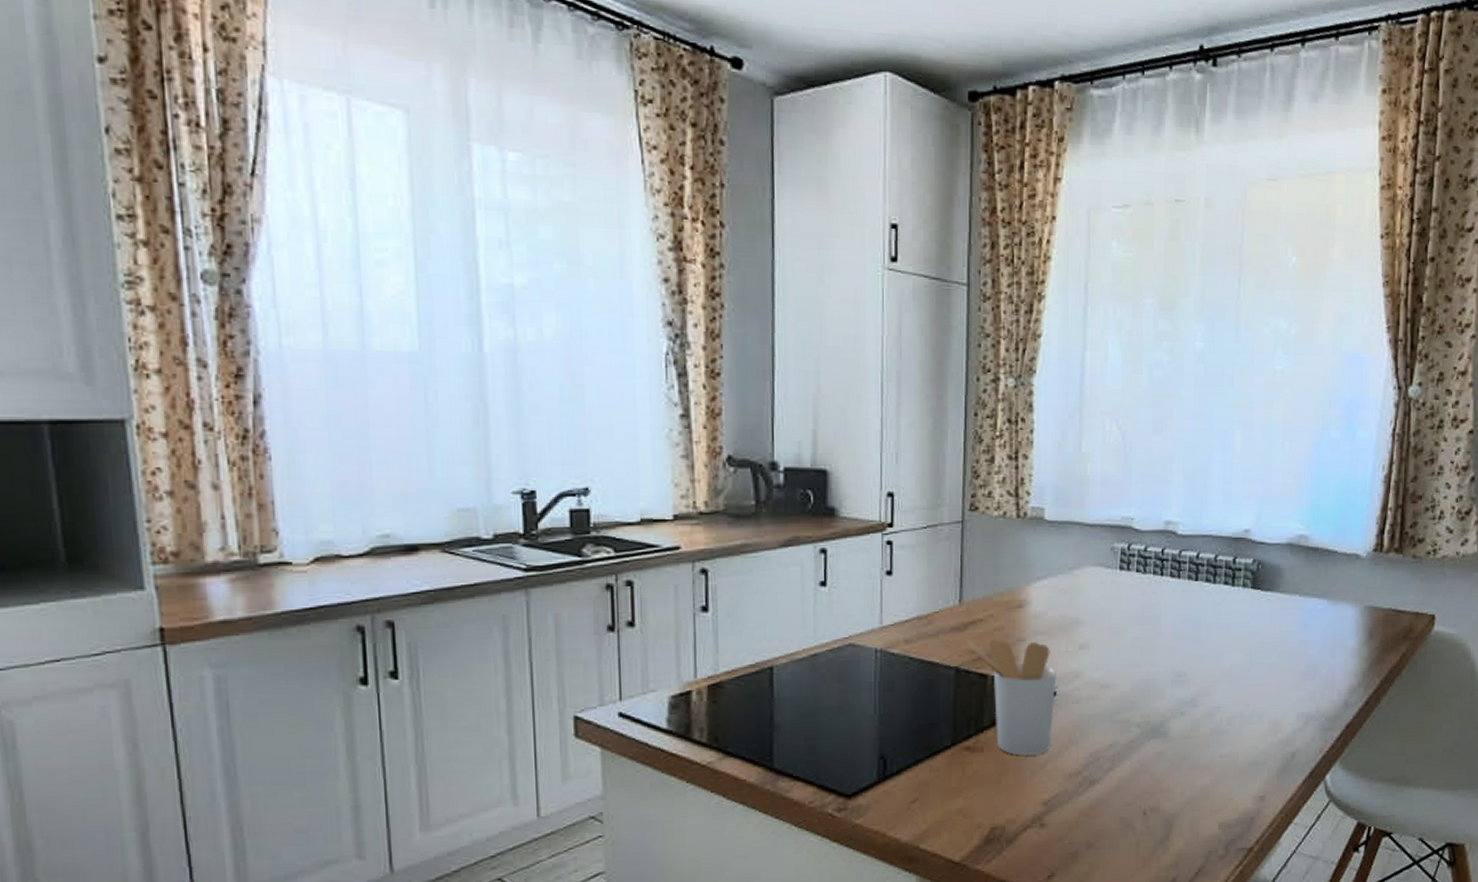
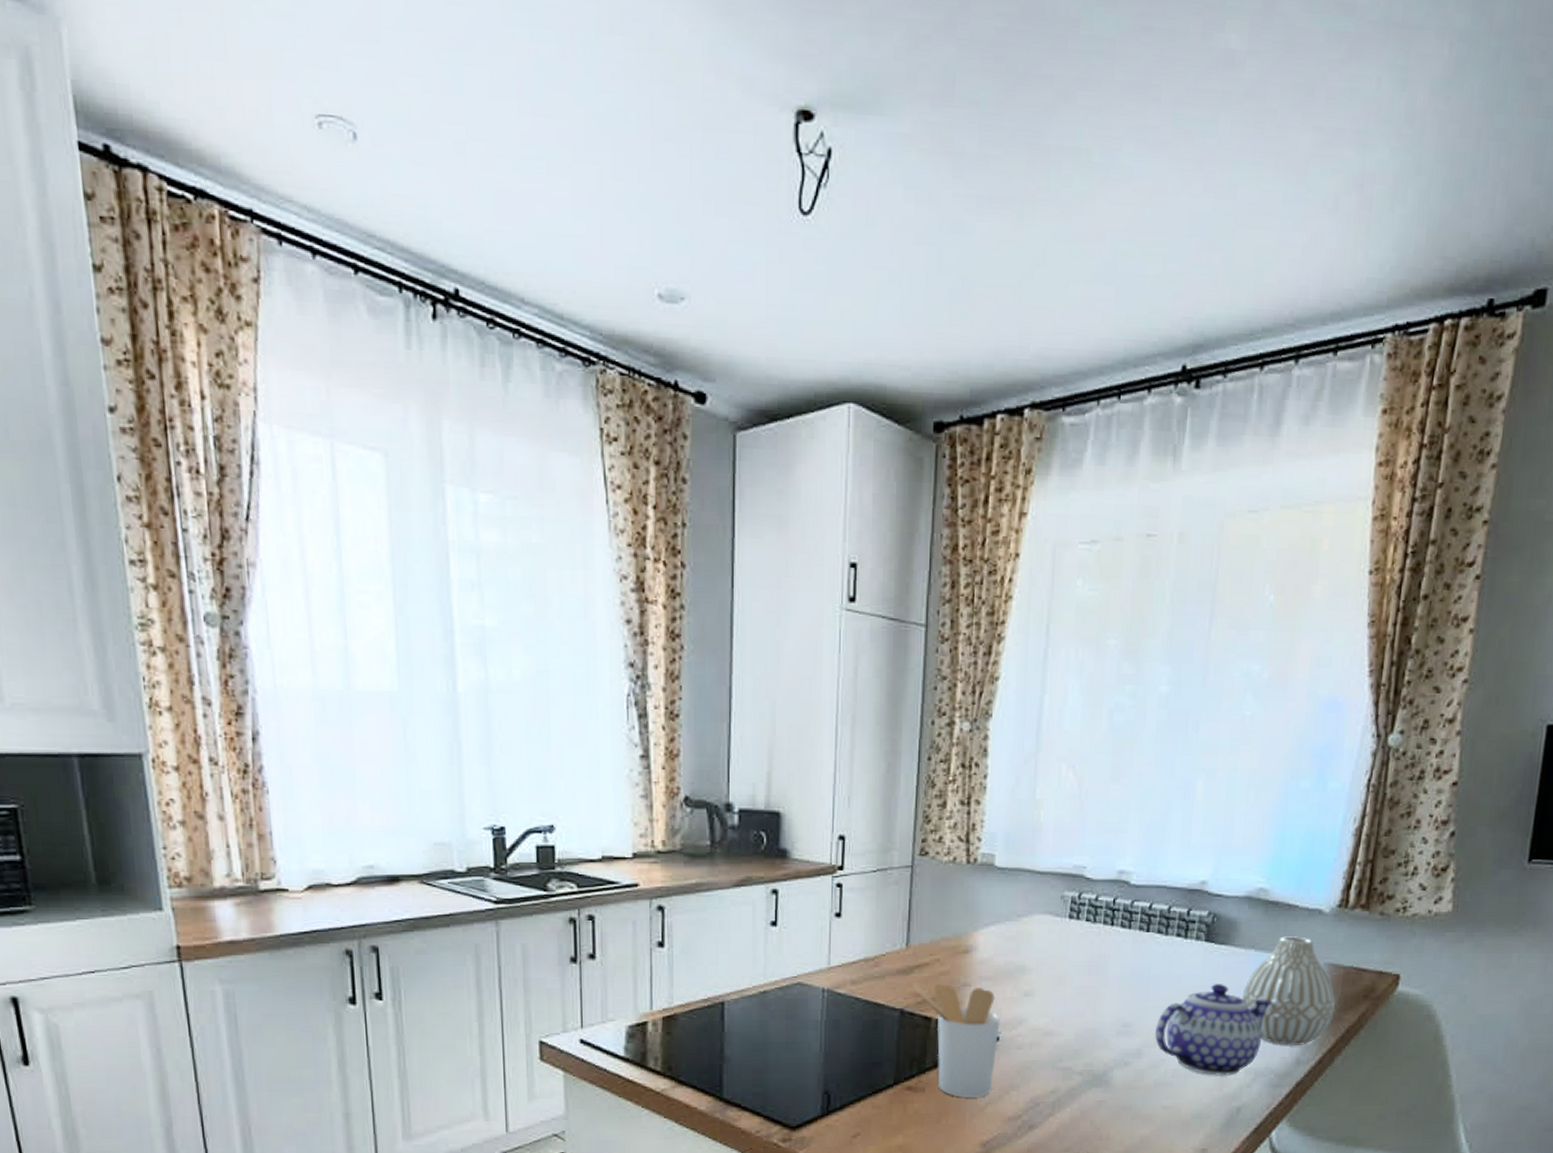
teapot: none [1209,630,1319,722] -> present [1155,984,1273,1077]
vase: none [1290,581,1377,688] -> present [1242,936,1335,1045]

